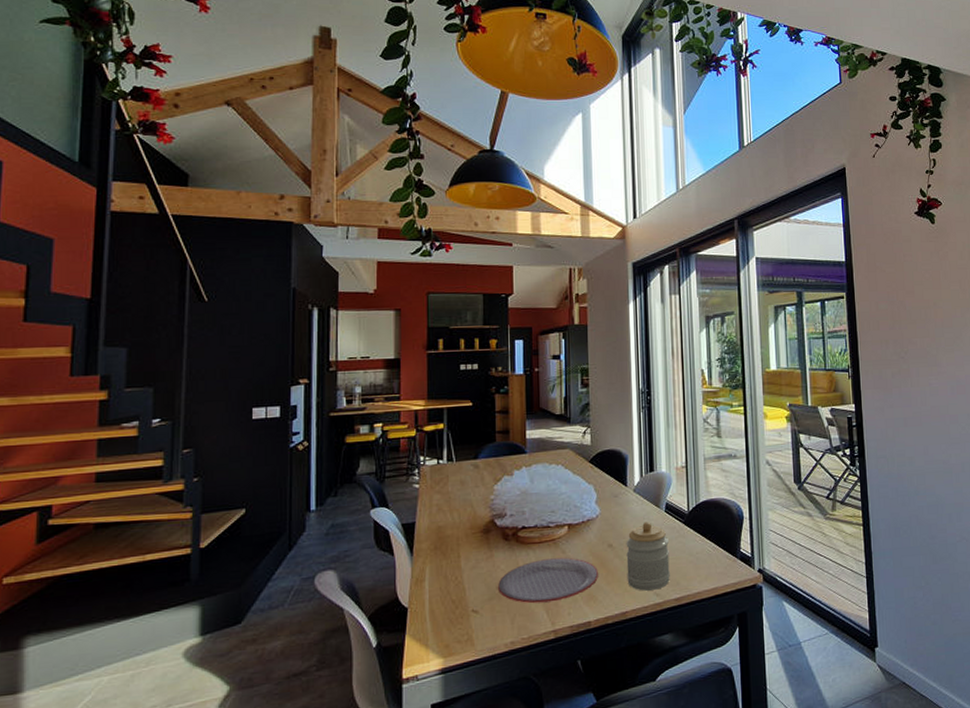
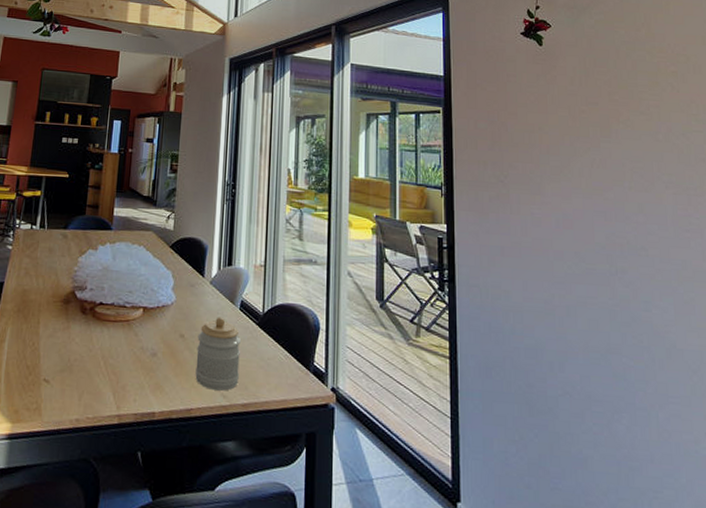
plate: present [498,557,599,604] -> none [70,338,168,385]

